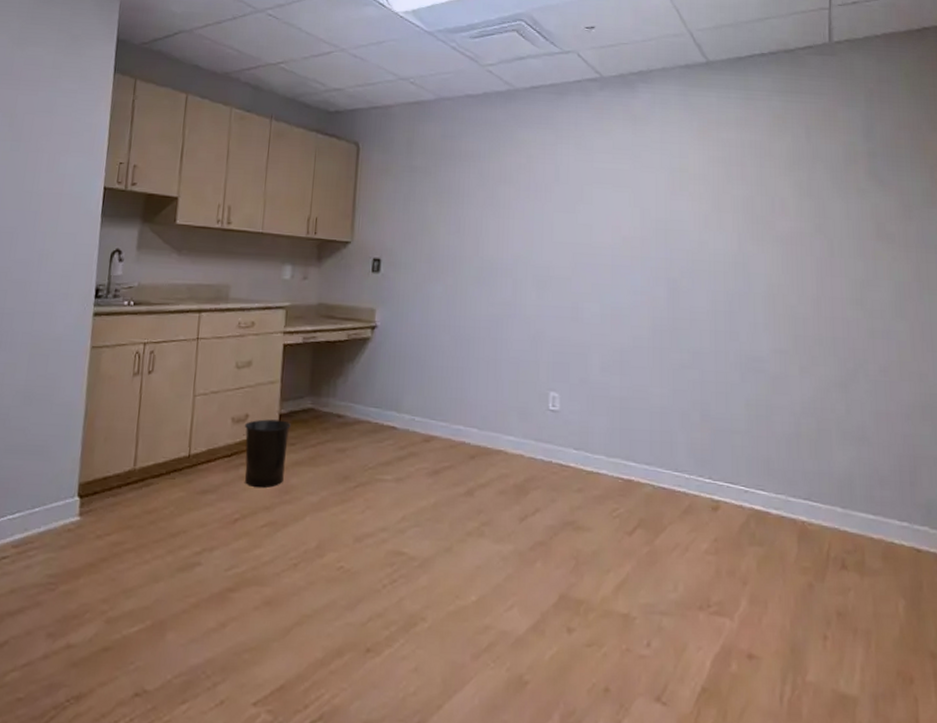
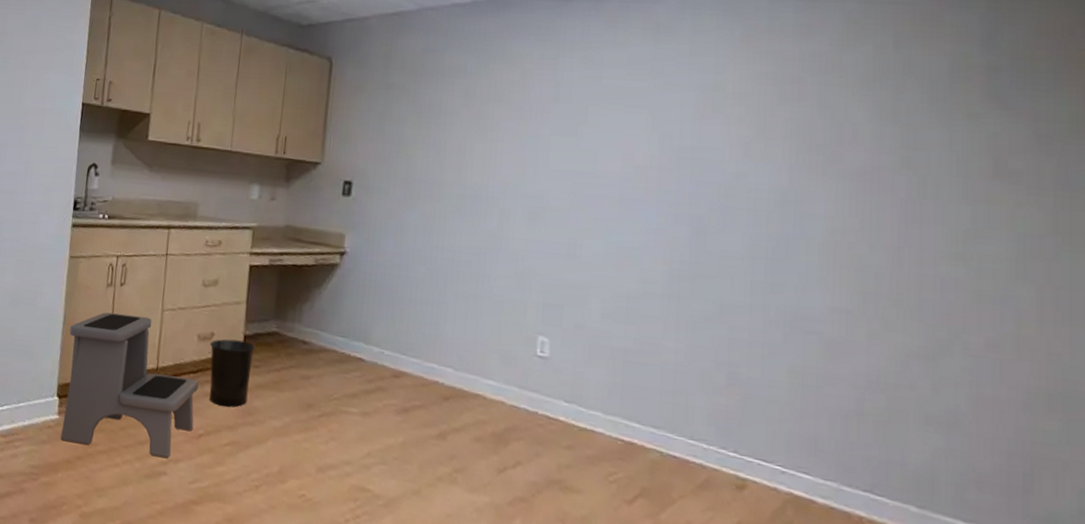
step stool: none [82,402,234,548] -> present [60,312,199,458]

